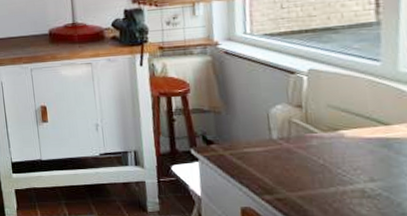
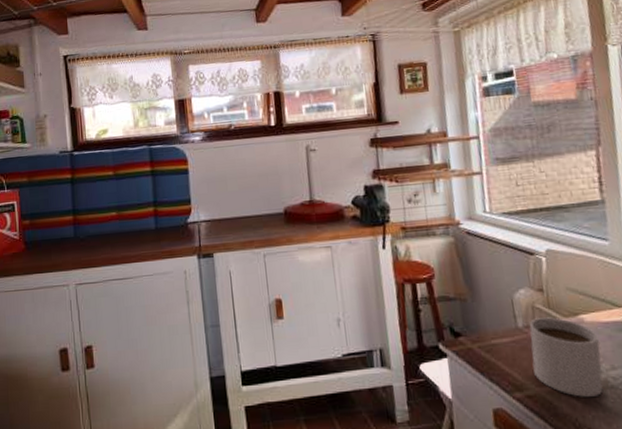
mug: none [284,131,360,204] -> present [529,317,603,397]

